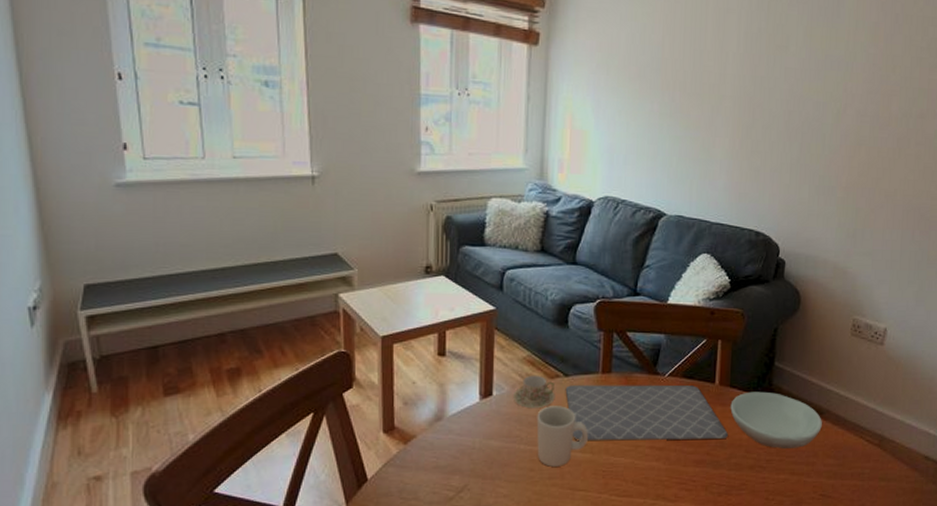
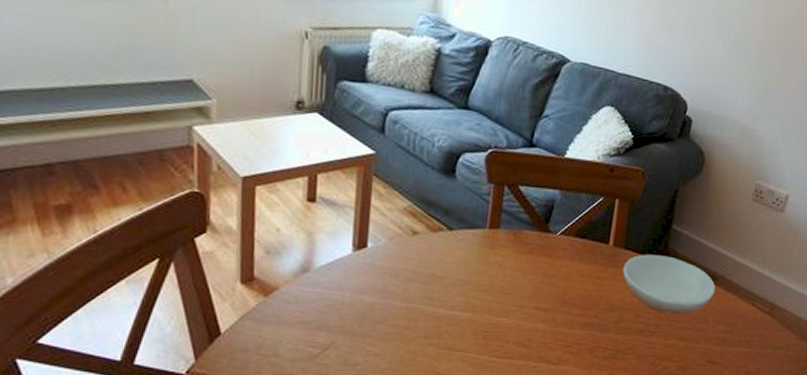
teacup: present [513,375,555,409] -> none [390,227,437,263]
mug: present [536,406,588,467] -> none [413,261,471,325]
placemat: present [565,385,728,441] -> none [448,240,618,301]

